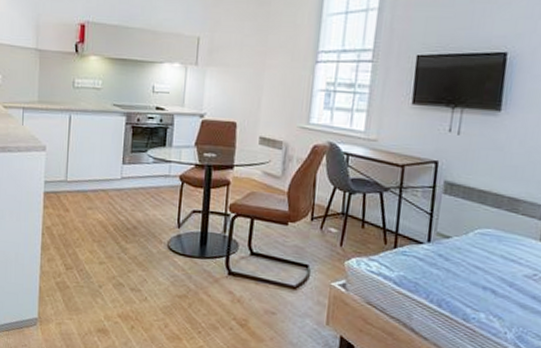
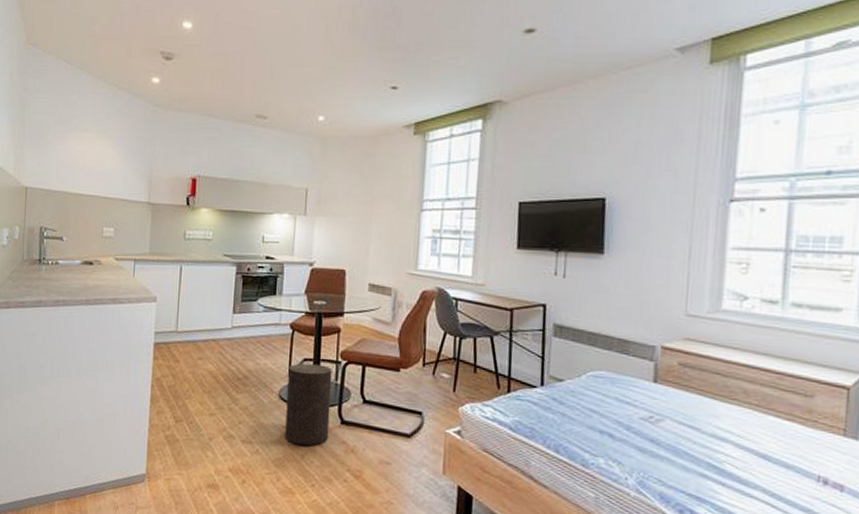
stool: none [173,215,221,295] -> present [285,363,333,446]

